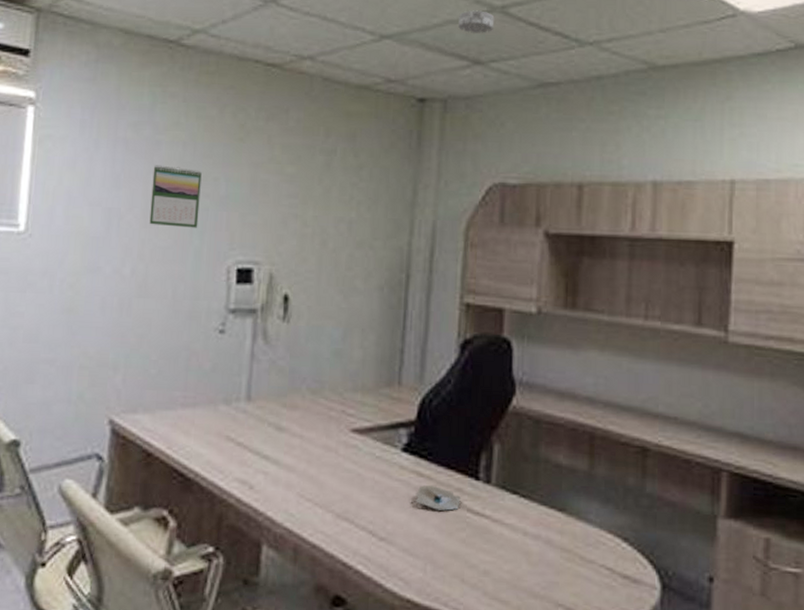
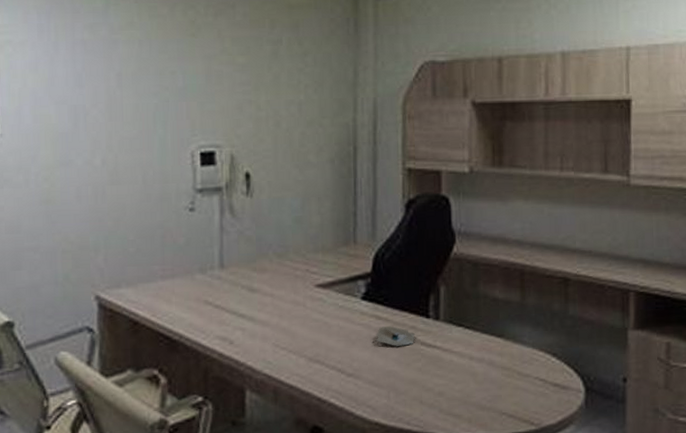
calendar: present [149,165,202,228] -> none [113,63,160,119]

